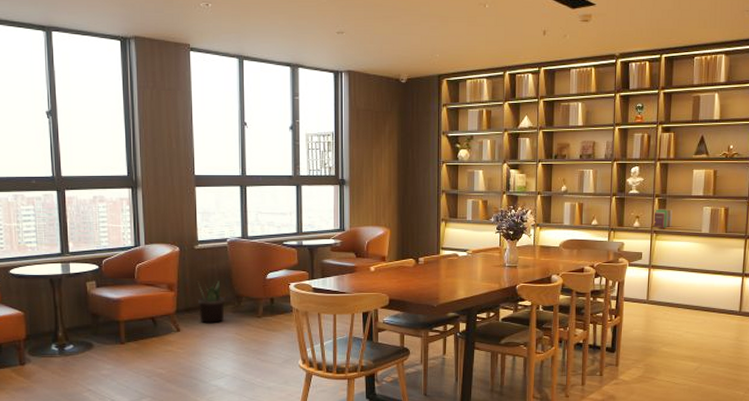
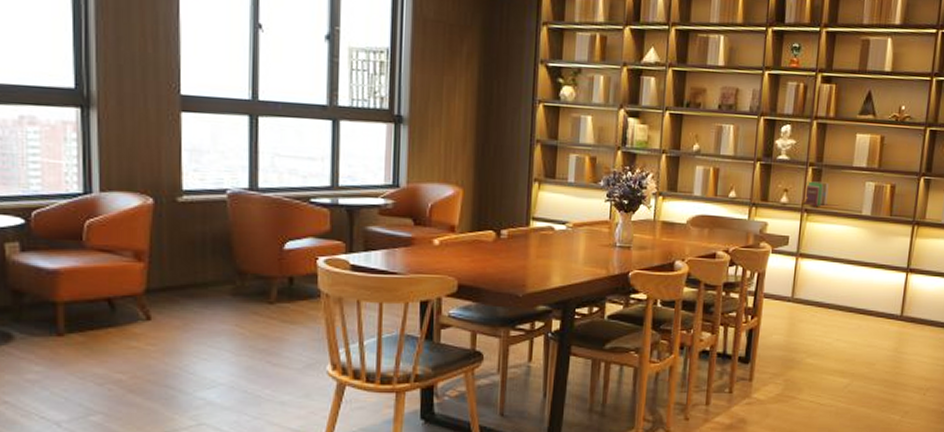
planter: present [198,281,225,324] -> none [180,249,221,311]

